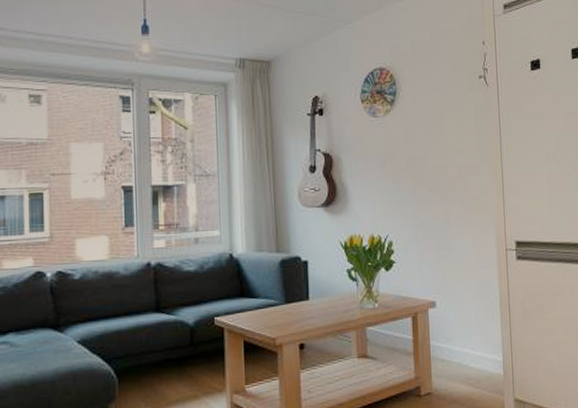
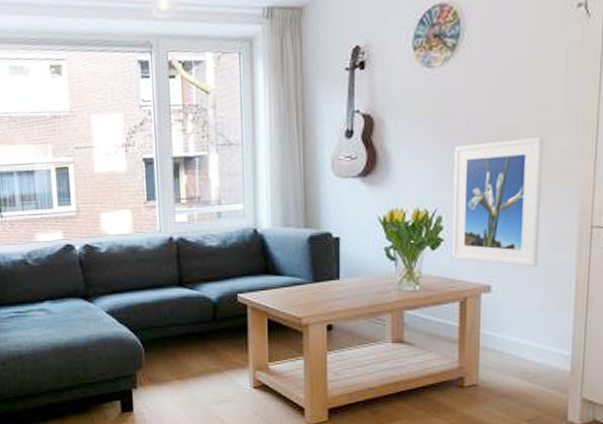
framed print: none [398,175,471,284] -> present [451,136,545,267]

